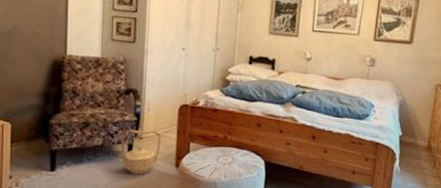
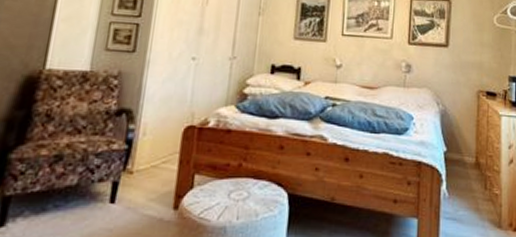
basket: present [120,129,160,174] -> none [102,161,157,223]

